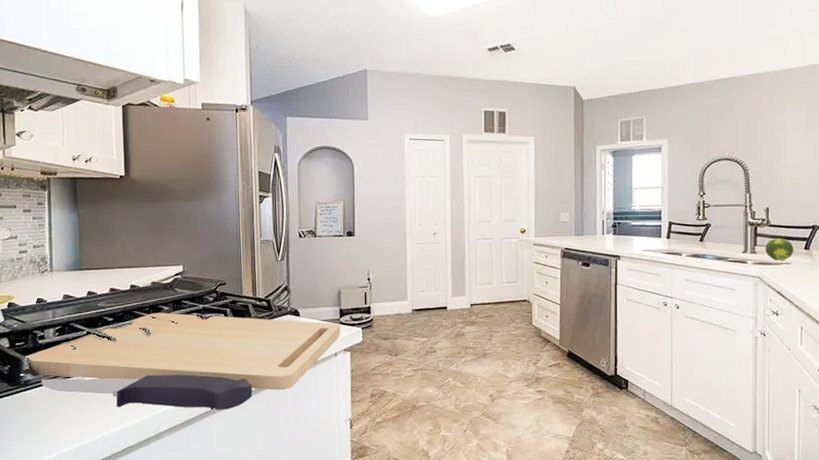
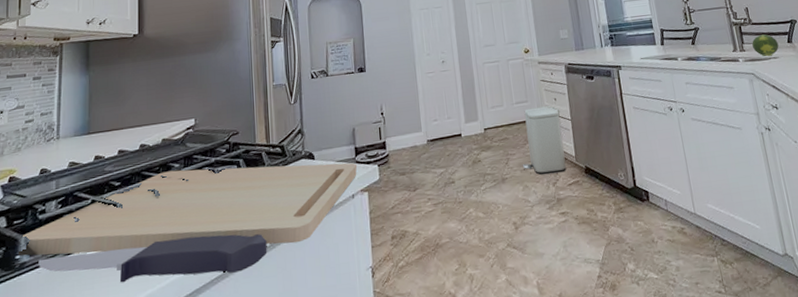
pedal bin: none [505,288,549,354] -> present [522,106,567,175]

